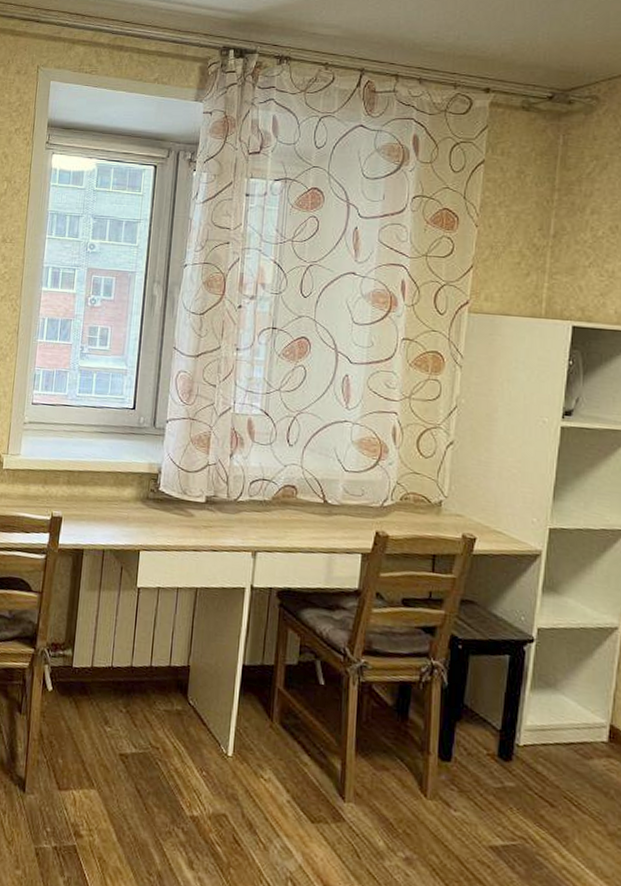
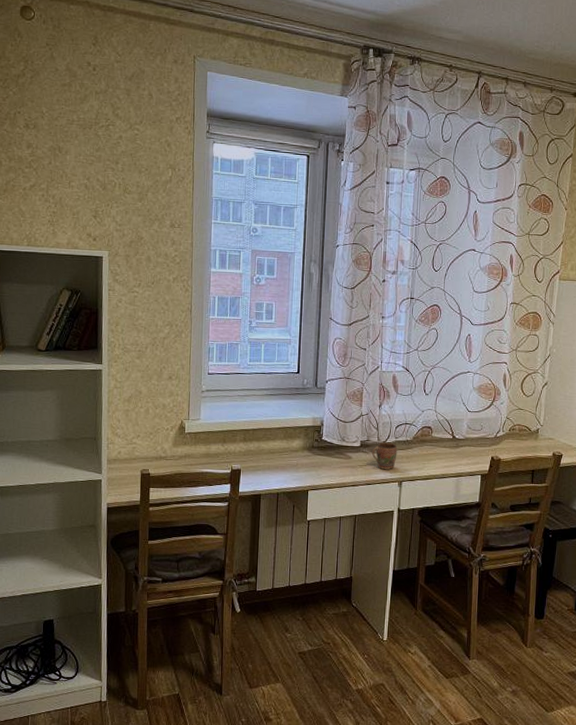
mug: none [219,499,252,536] -> present [371,442,398,470]

